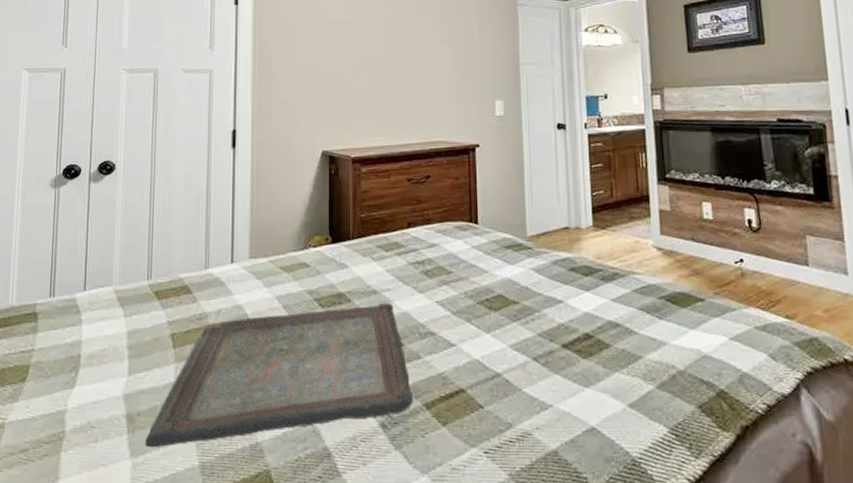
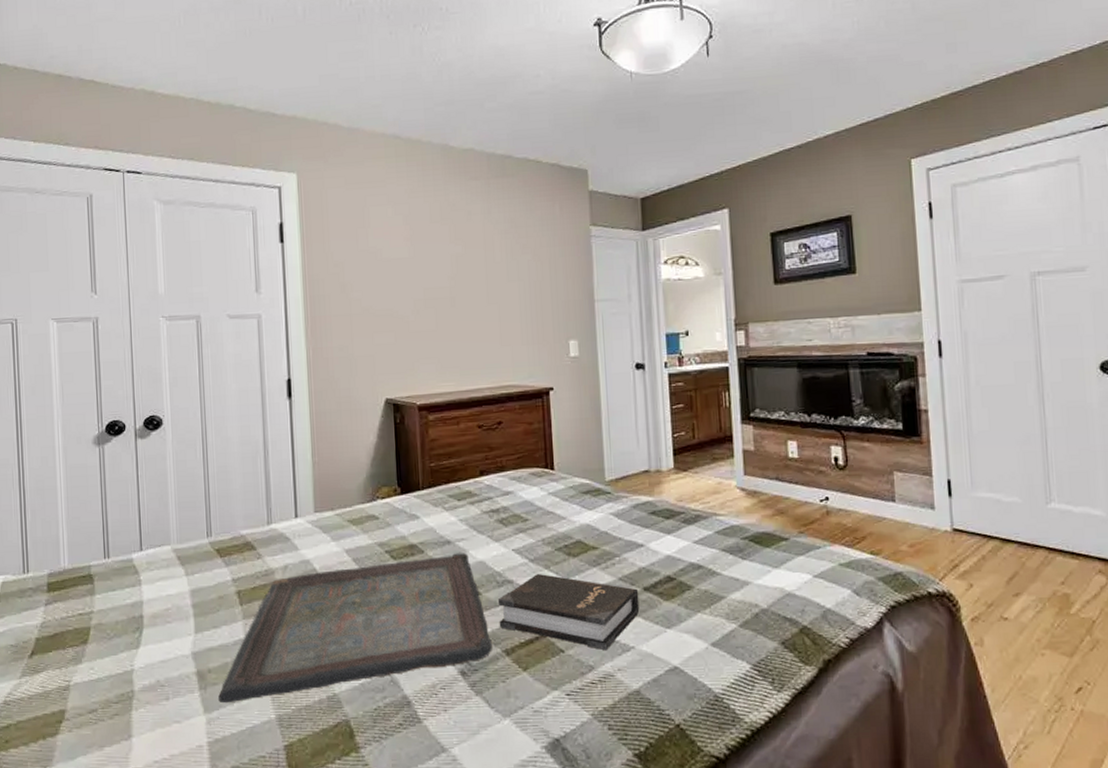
hardback book: none [420,326,558,408] -> present [497,573,640,651]

